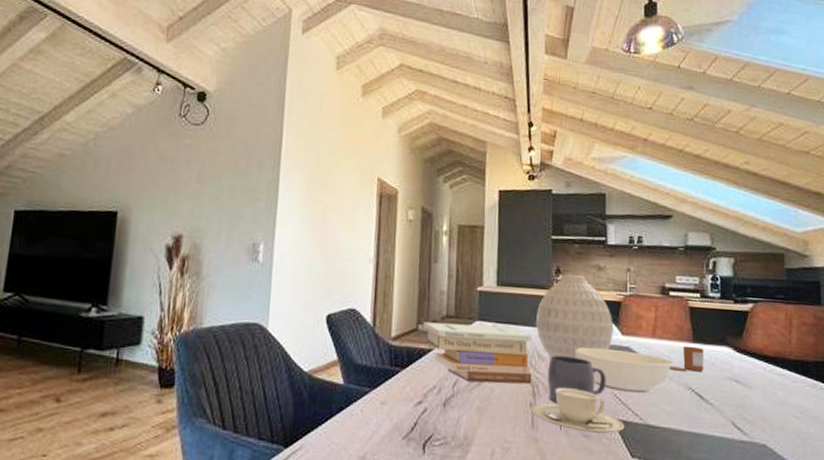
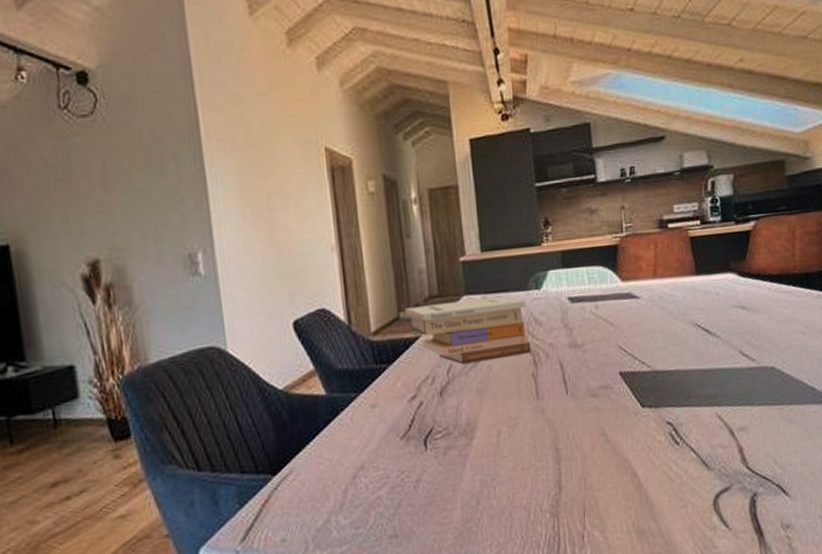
teacup: present [531,388,625,434] -> none [533,348,633,392]
vase: present [535,274,614,359] -> none [527,223,613,320]
mug: present [547,354,606,404] -> none [547,314,610,369]
bowl: present [575,347,671,394] -> none [573,296,675,343]
candle: present [668,345,704,373] -> none [673,279,708,310]

